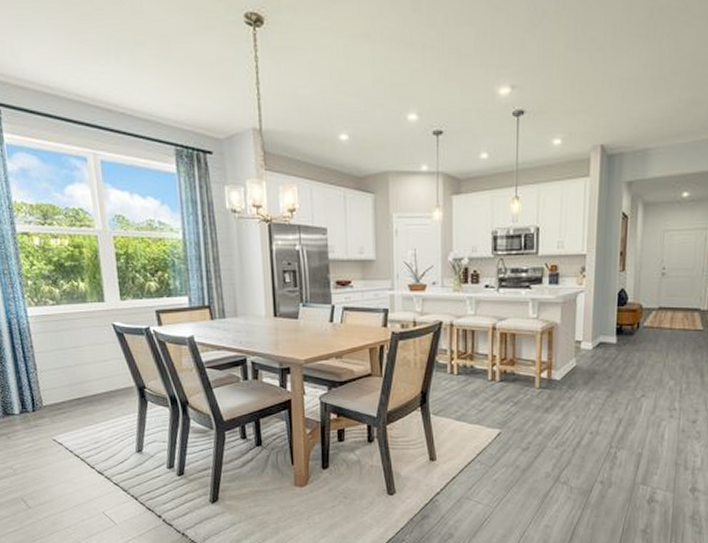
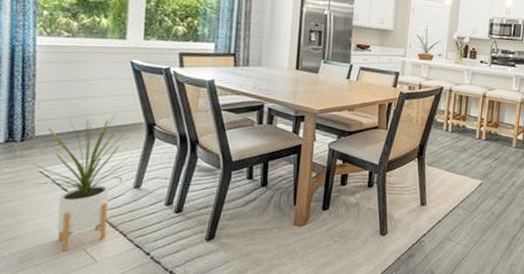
house plant: none [43,381,130,515] -> present [33,115,136,252]

